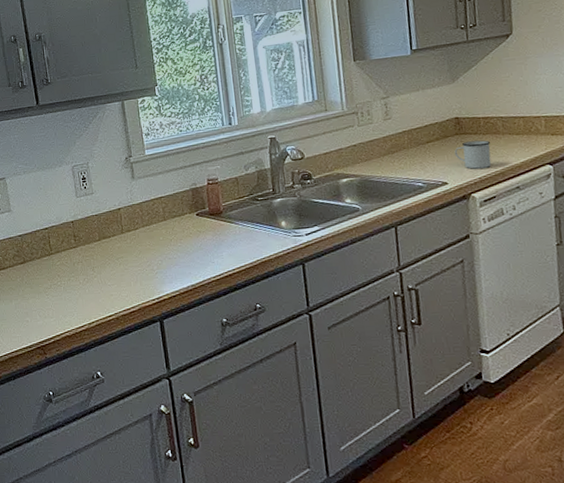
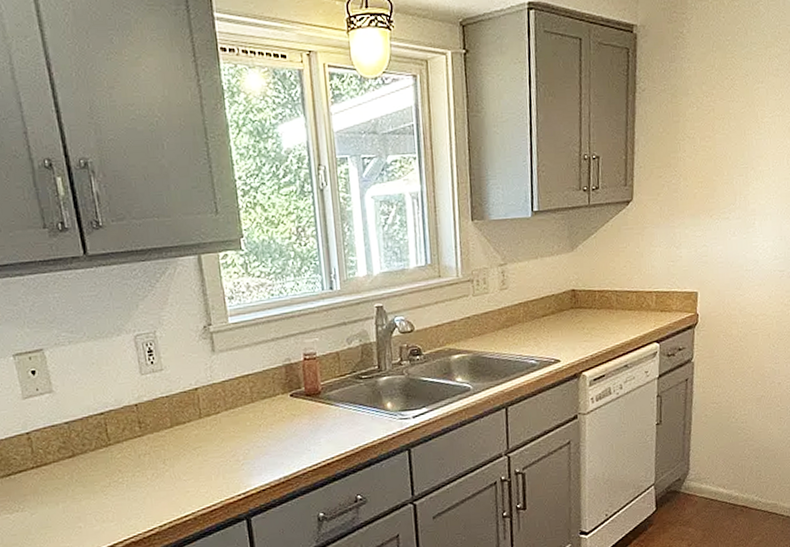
mug: present [454,140,492,169] -> none [568,315,604,346]

